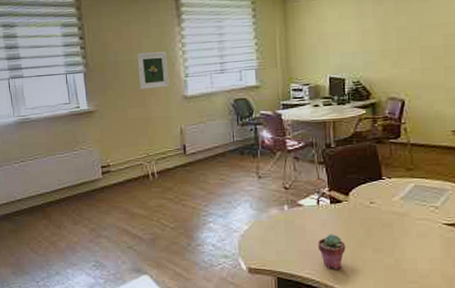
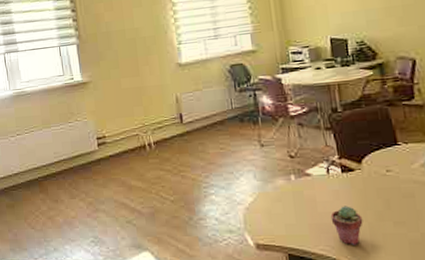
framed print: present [136,52,169,89] -> none [128,20,162,59]

